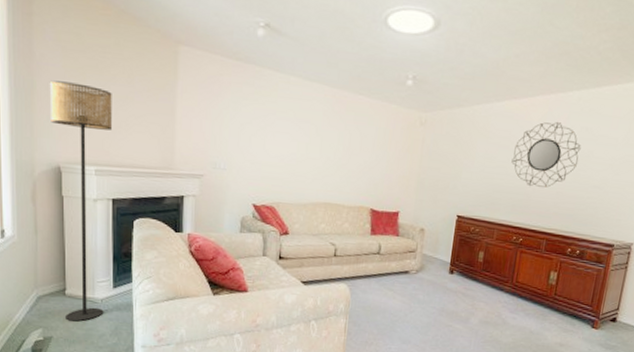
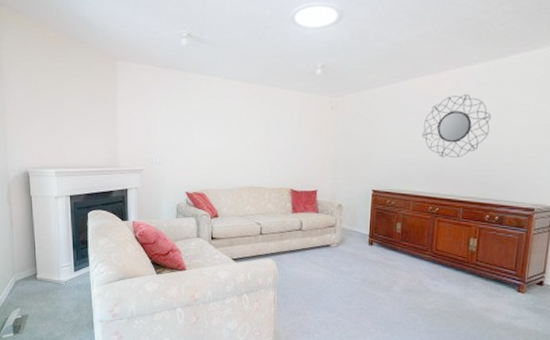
floor lamp: present [49,80,112,322] -> none [17,101,68,301]

